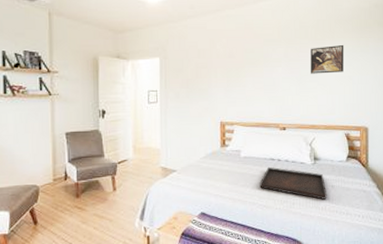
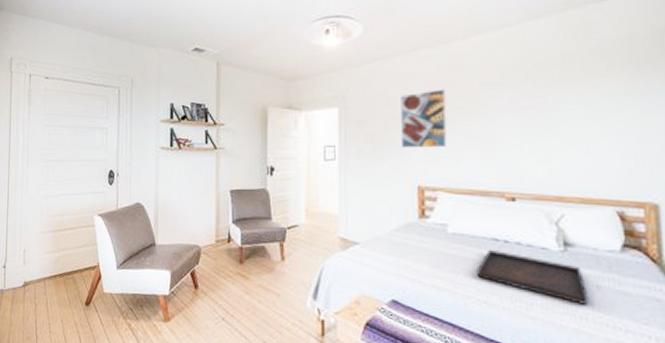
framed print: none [208,44,242,92] -> present [400,89,448,148]
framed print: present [311,44,344,74] -> none [552,85,610,127]

